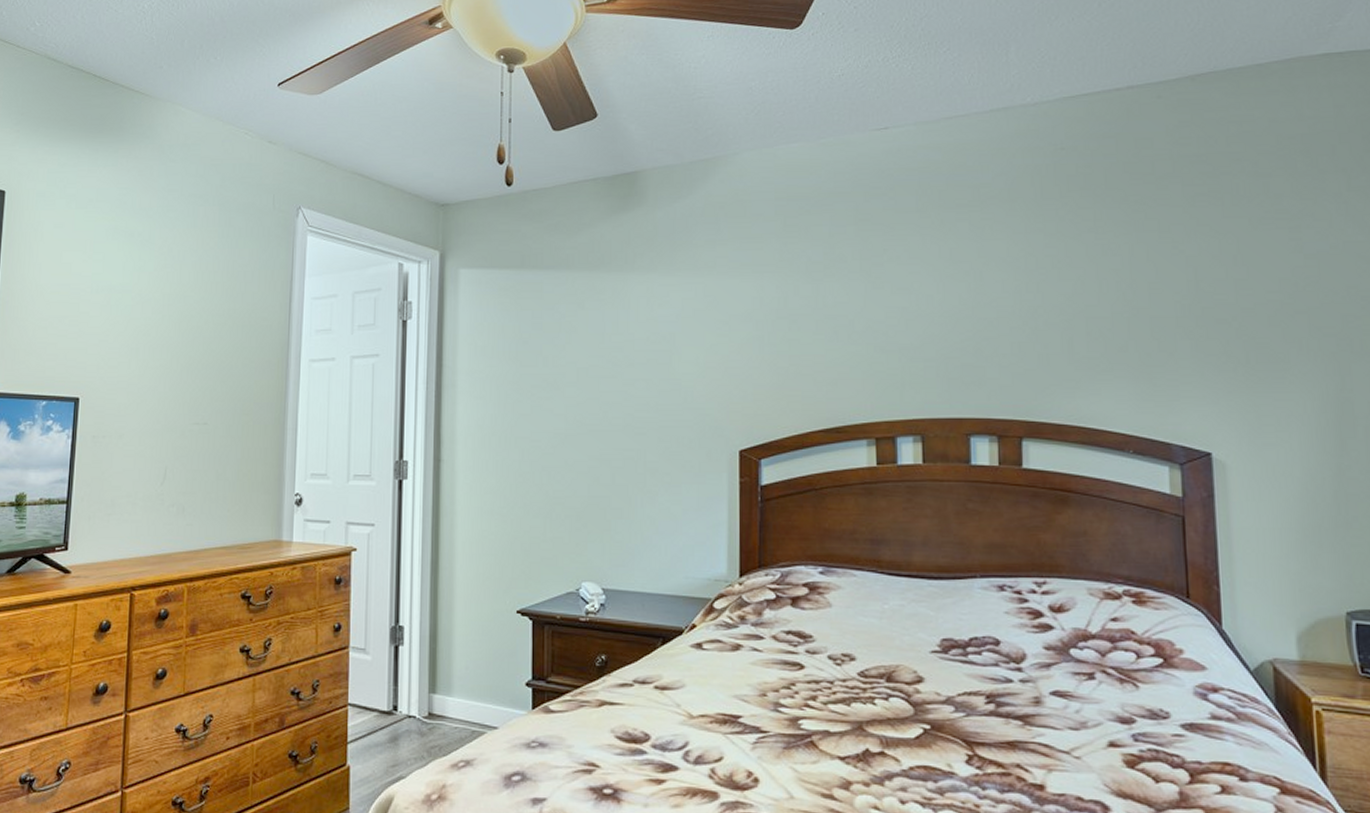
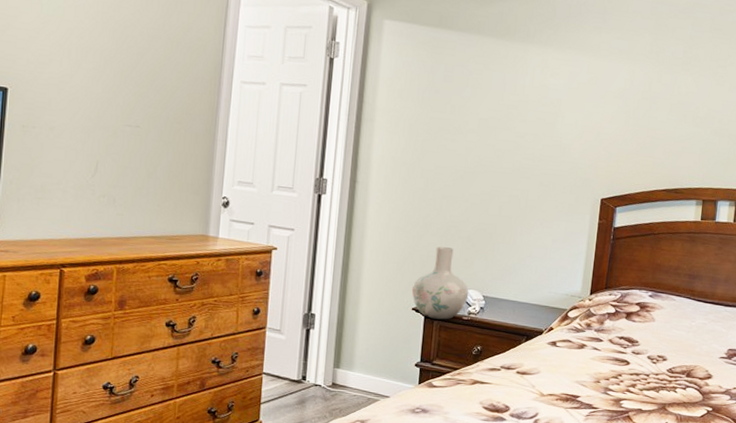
vase: none [514,530,584,623] -> present [411,247,469,320]

